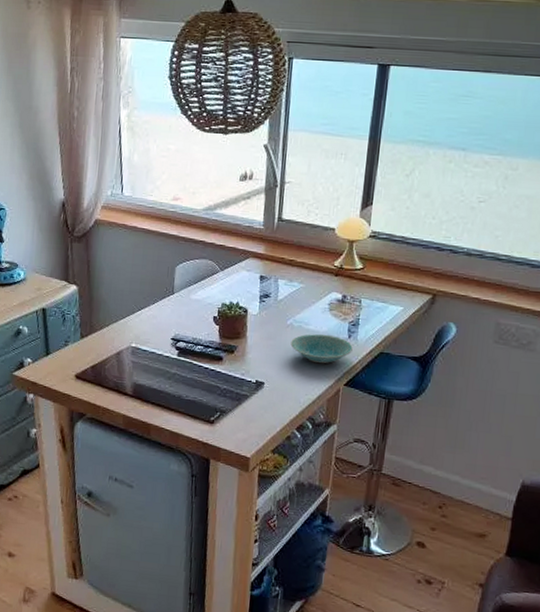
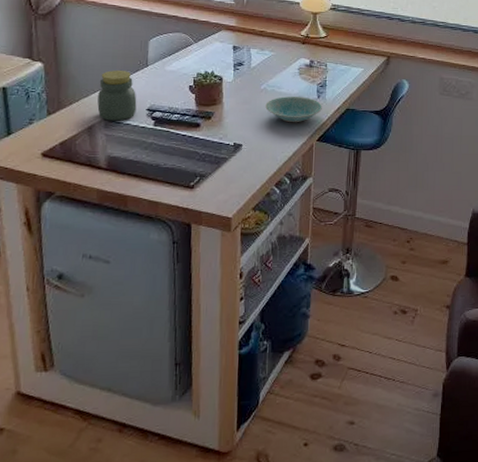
jar: none [125,296,163,349] -> present [97,70,137,121]

